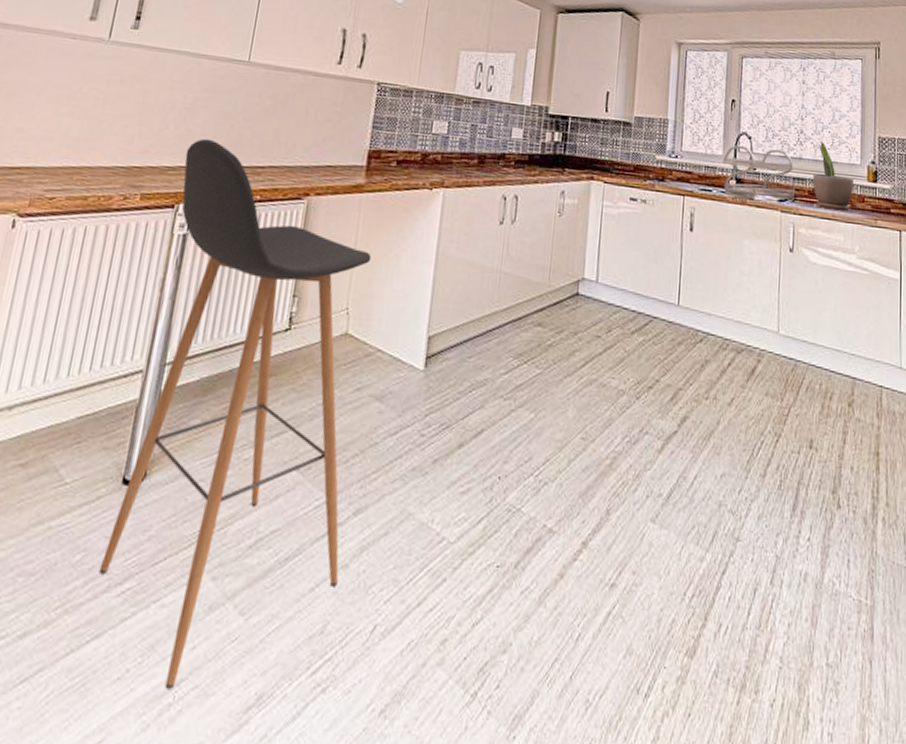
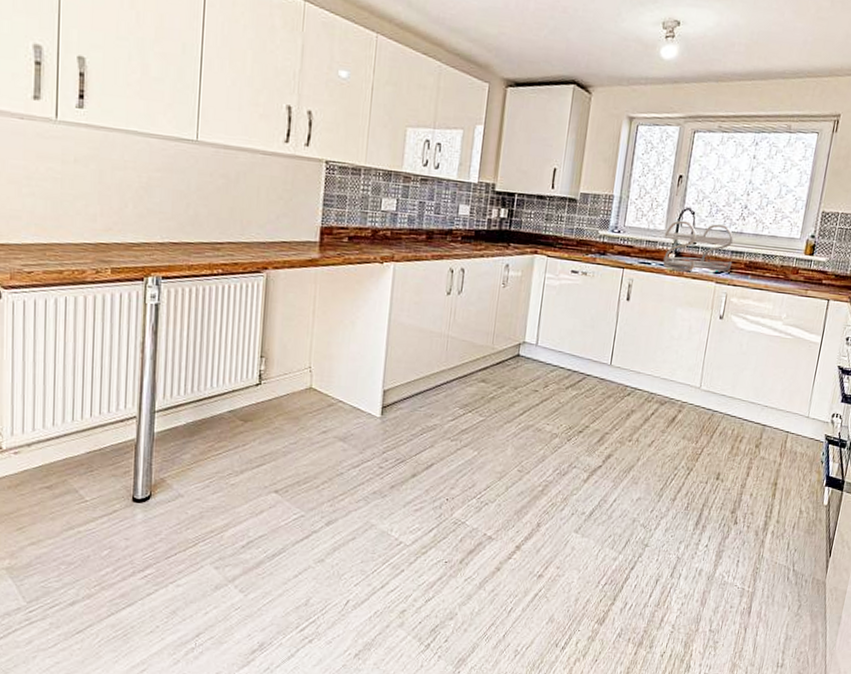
bar stool: present [99,138,372,689] -> none [124,216,329,639]
potted plant: present [812,142,853,211] -> none [750,216,791,282]

